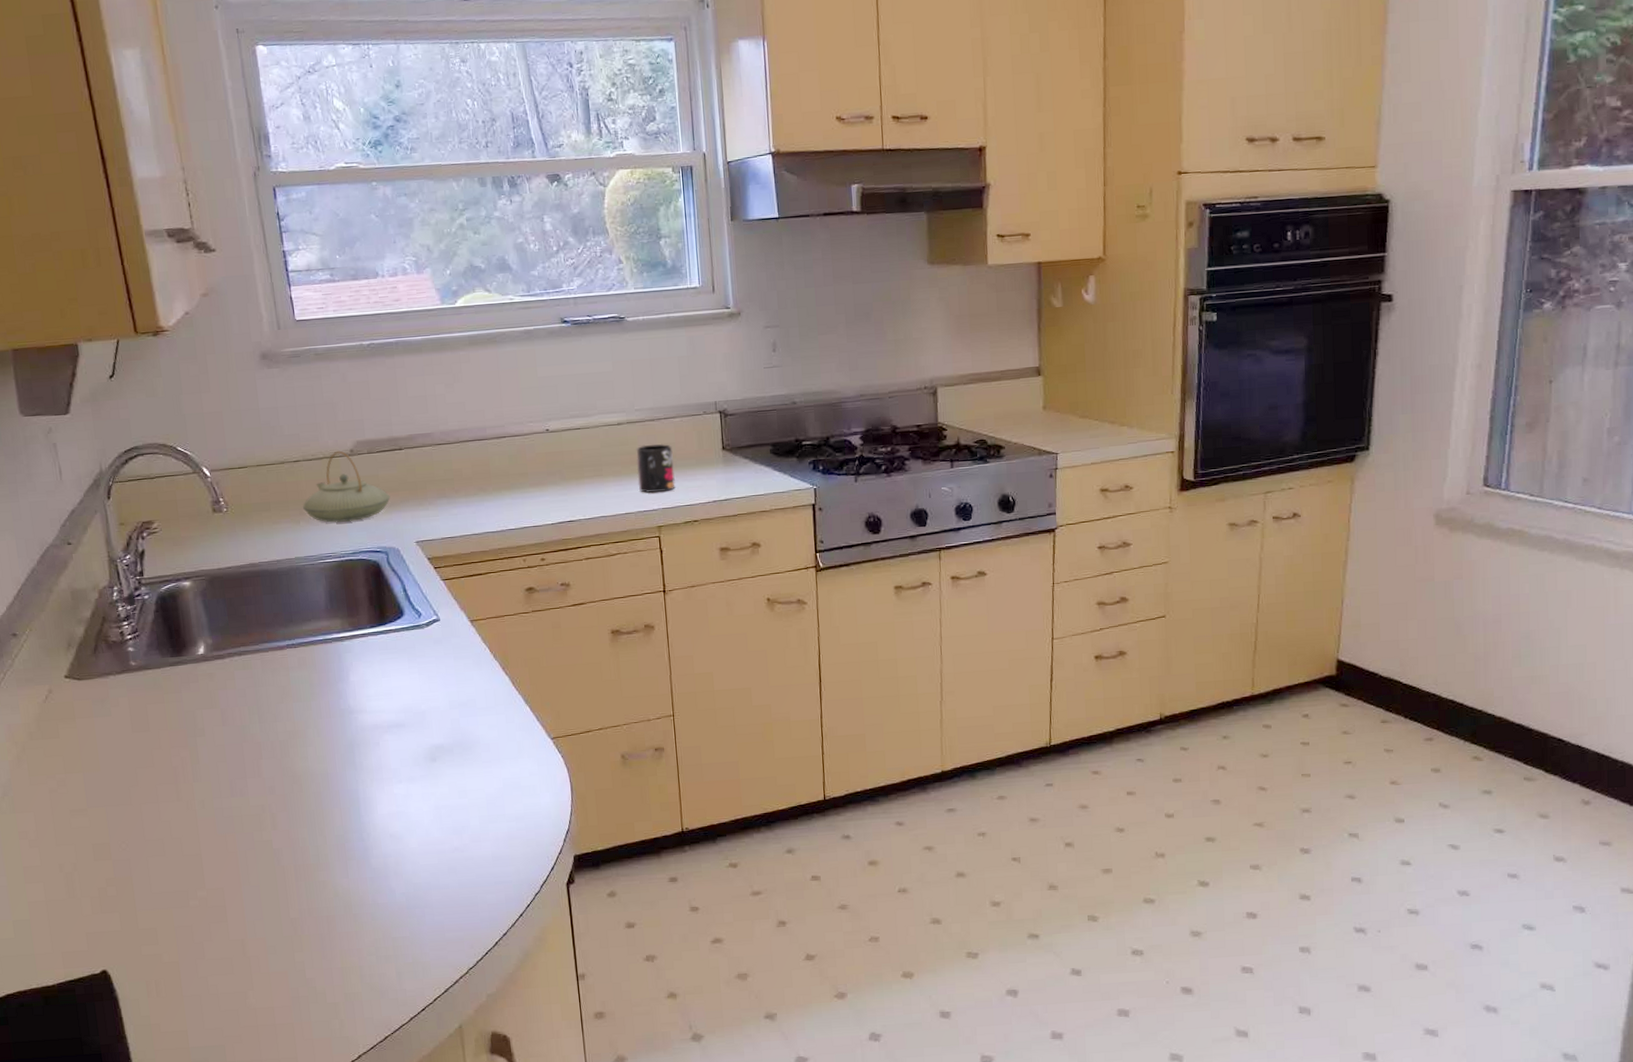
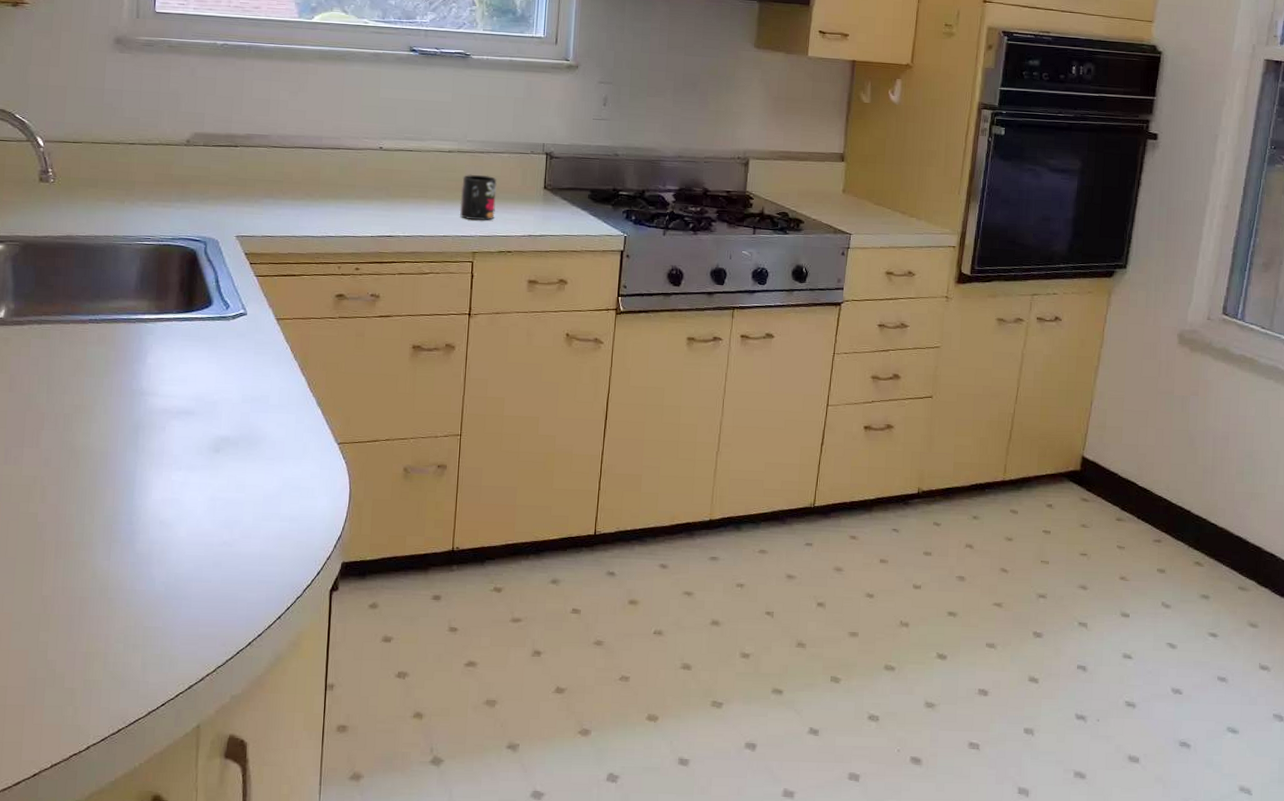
teapot: present [303,450,391,523] -> none [130,139,219,208]

